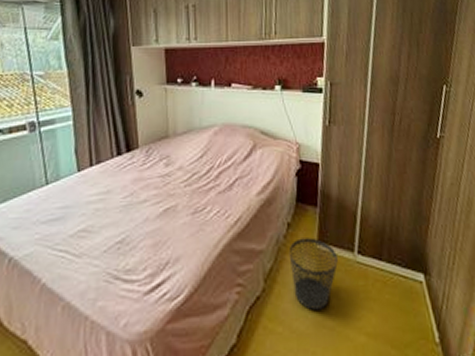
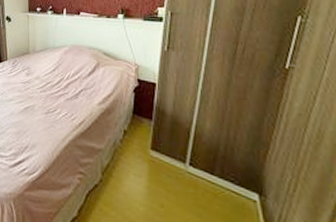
wastebasket: present [288,238,338,310] -> none [124,144,169,206]

